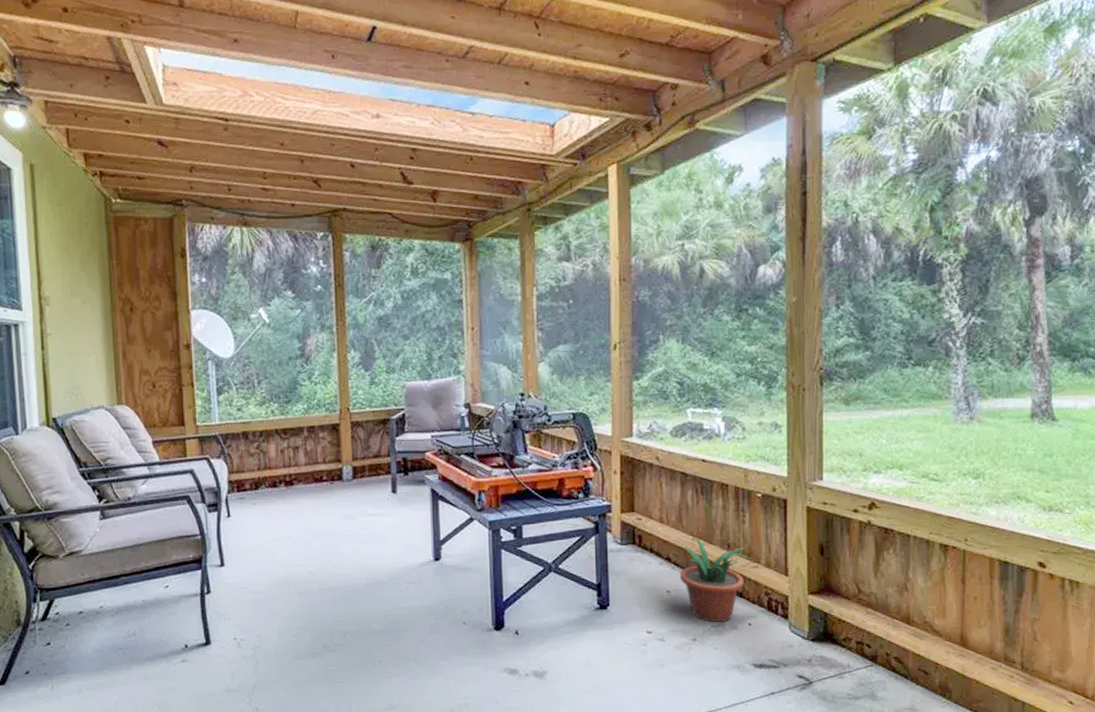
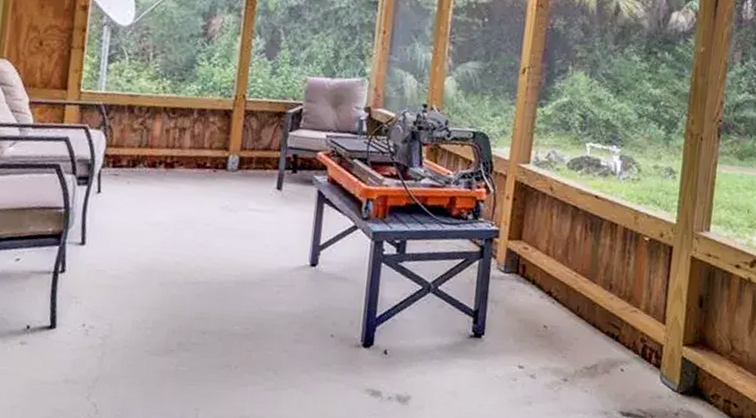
potted plant: present [675,536,751,622] -> none [558,273,632,365]

